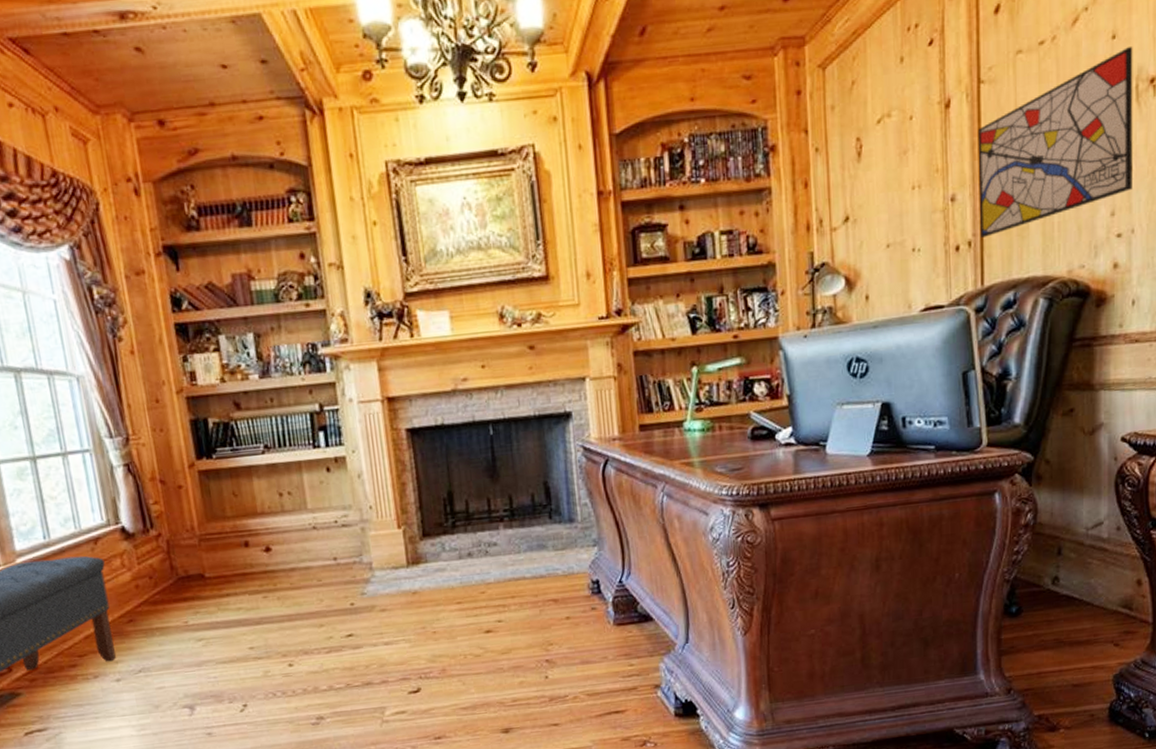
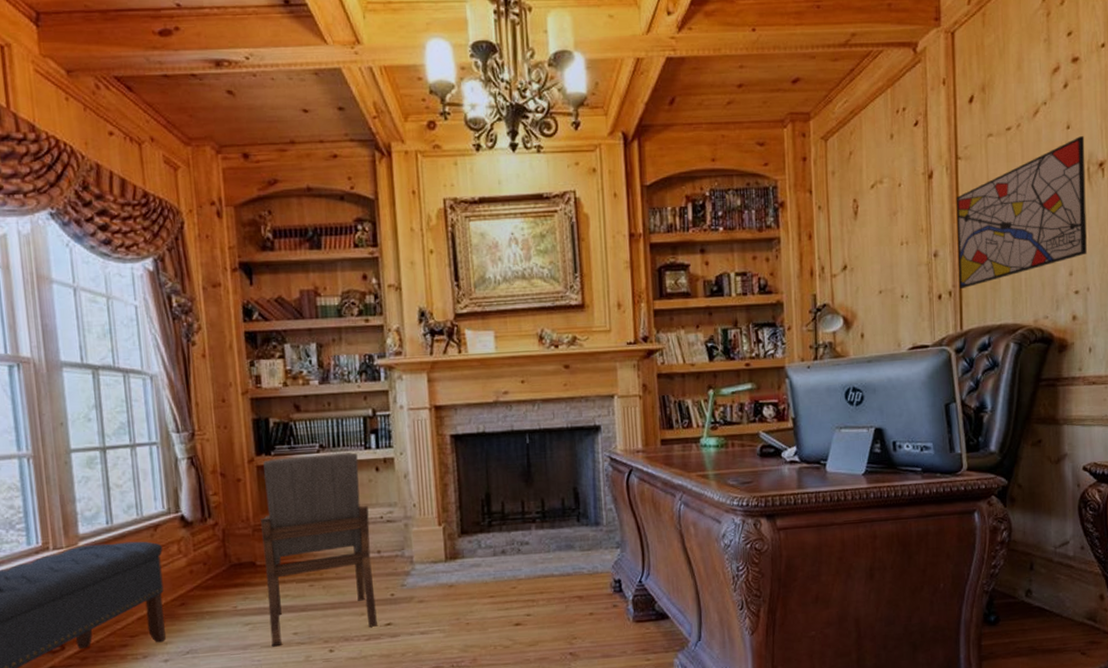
armchair: none [205,452,338,663] -> present [261,452,377,647]

